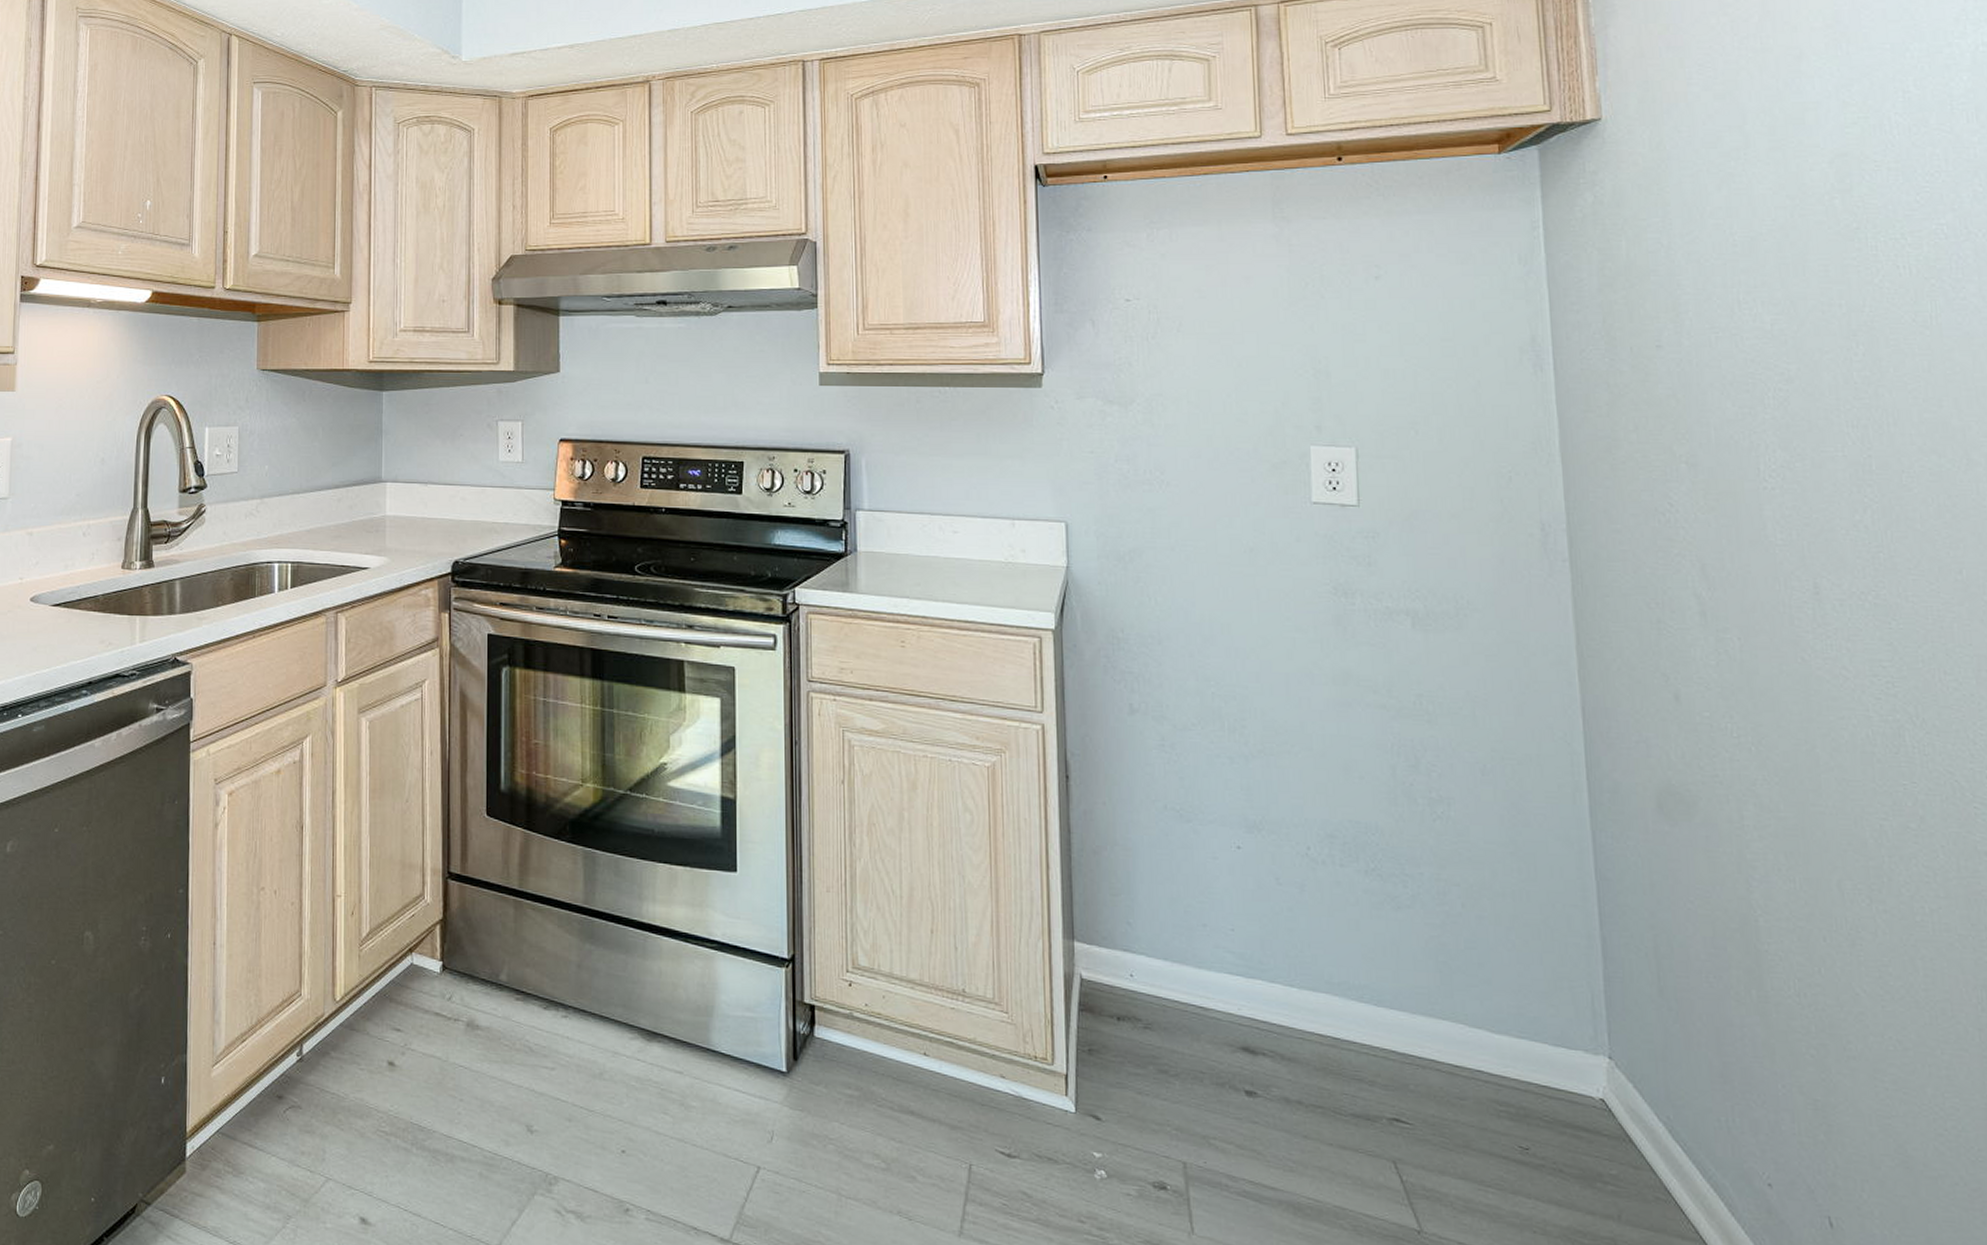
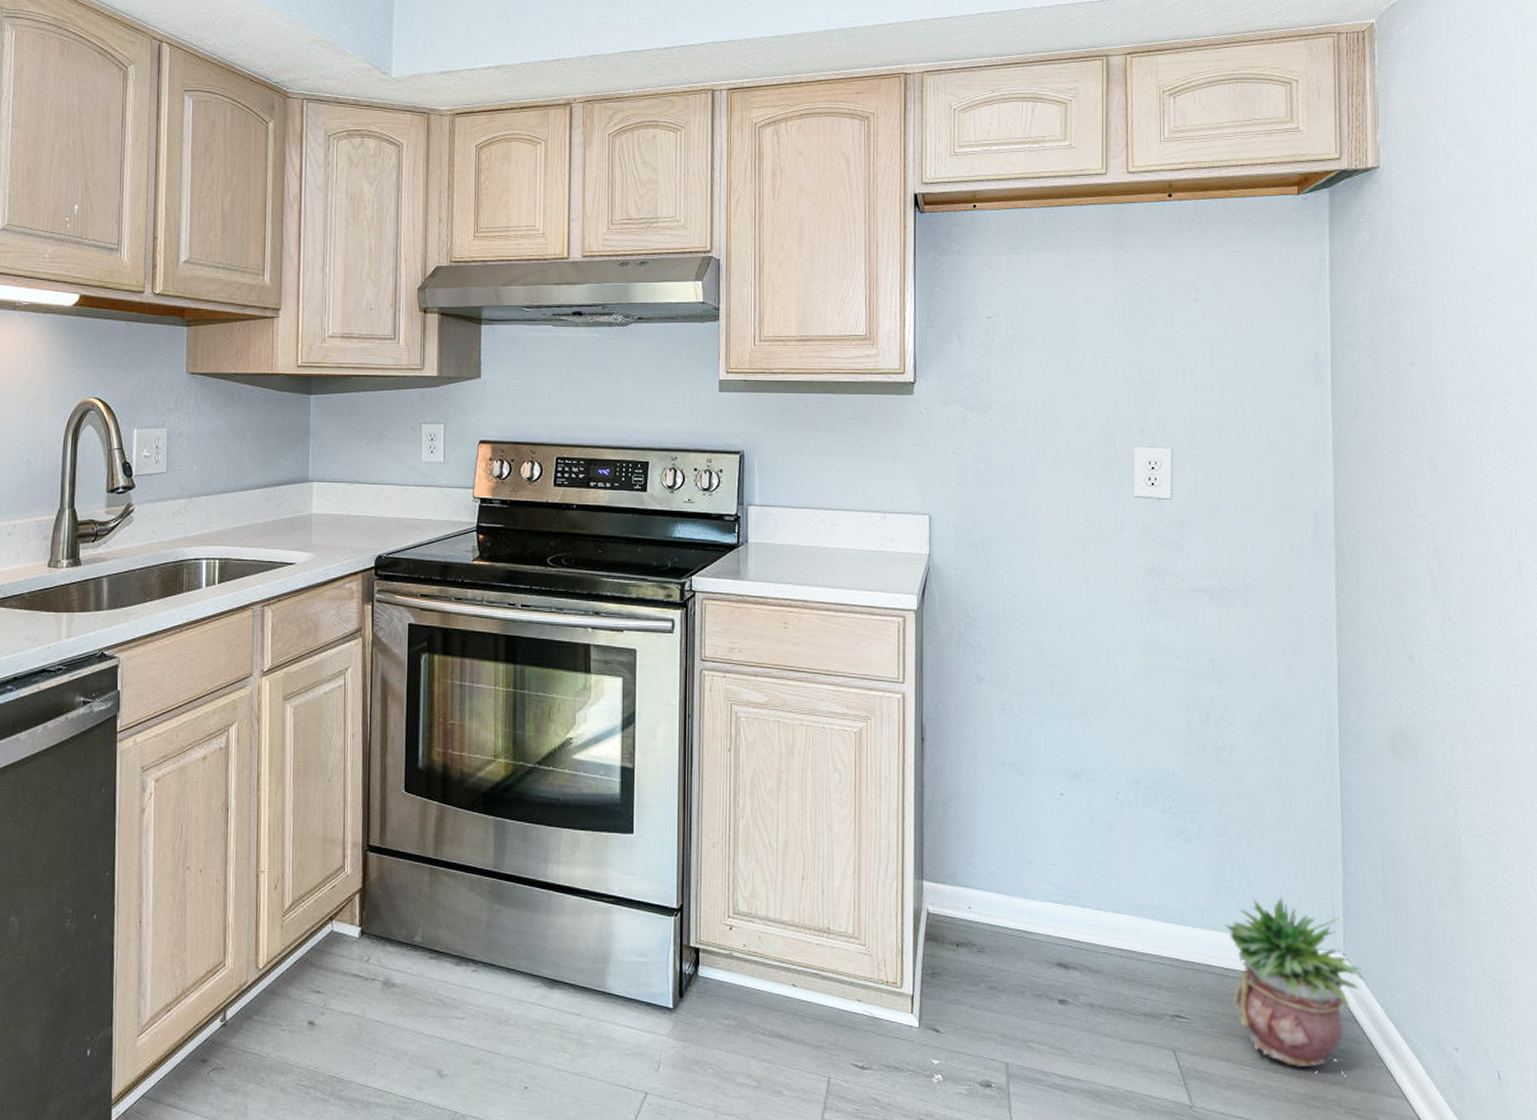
potted plant: none [1451,981,1639,1194] -> present [1225,895,1364,1068]

